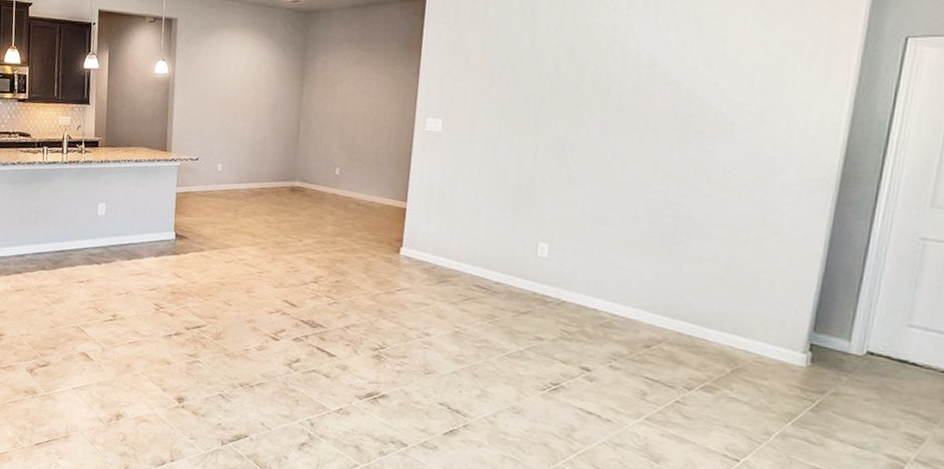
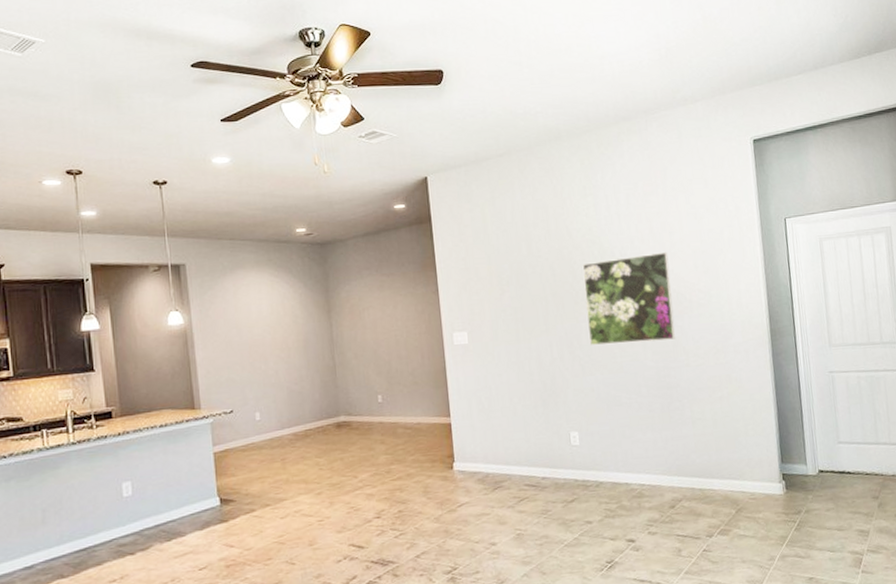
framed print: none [584,61,715,164] -> present [582,251,675,345]

